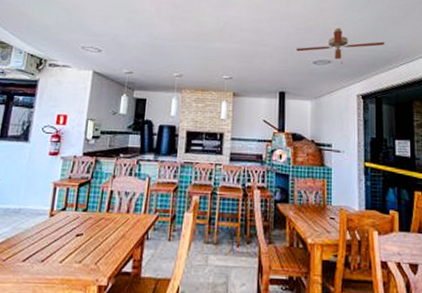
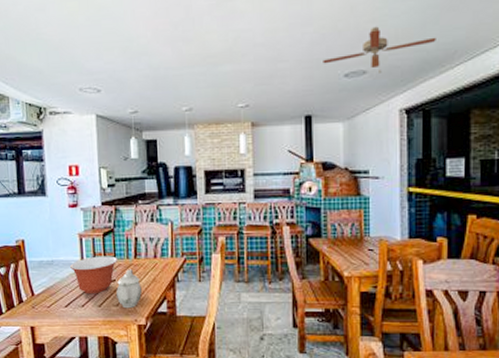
mixing bowl: none [37,207,89,249] -> present [70,256,117,294]
teapot: none [81,223,109,267] -> present [116,269,142,309]

